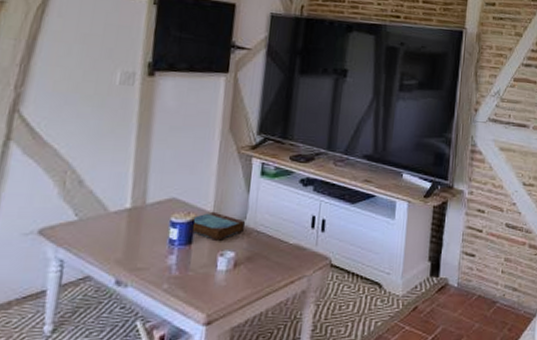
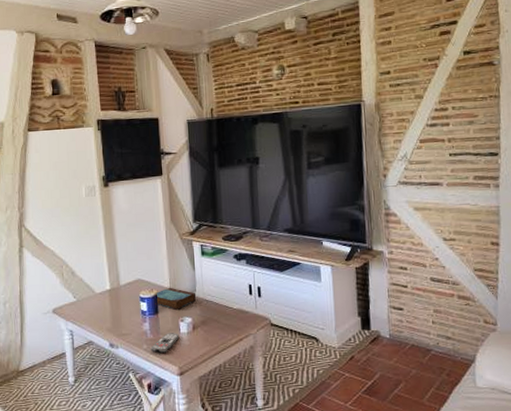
remote control: none [172,270,215,296] -> present [150,333,180,354]

